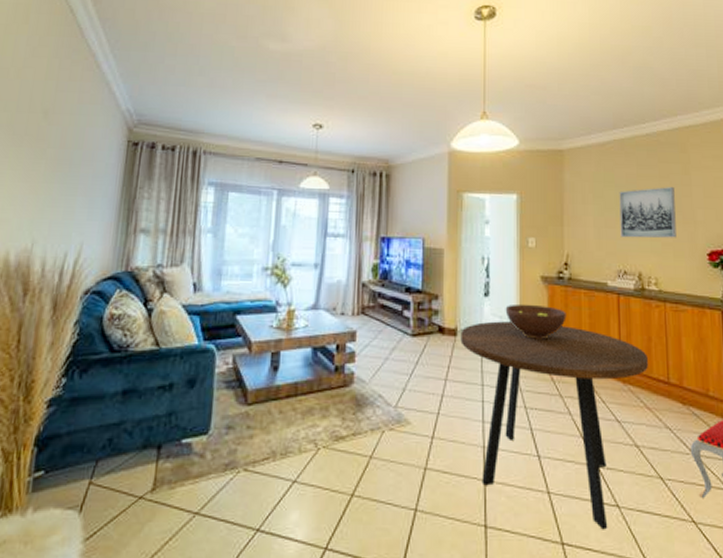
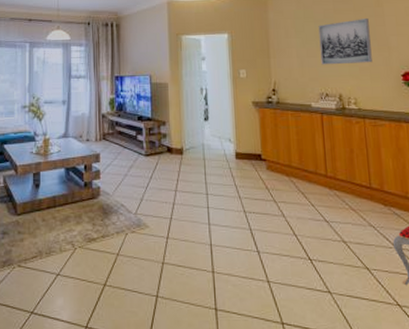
dining table: present [460,321,648,530] -> none [186,141,351,312]
fruit bowl: present [505,303,567,339] -> none [223,125,277,155]

